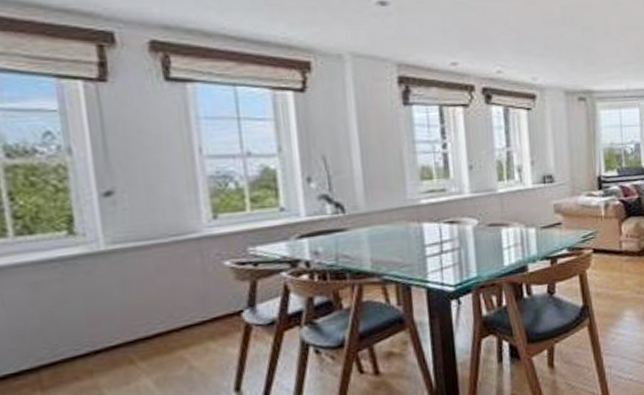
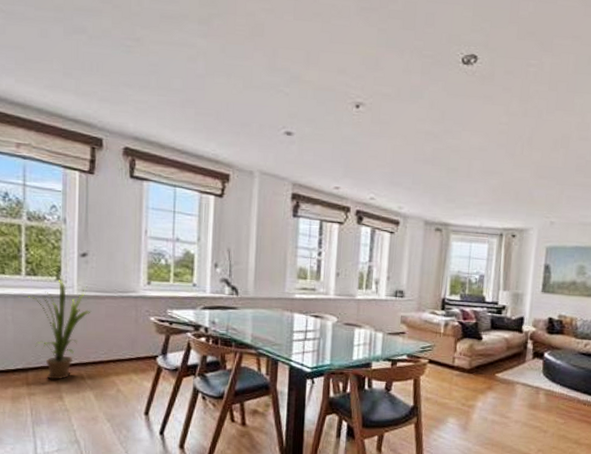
house plant: none [23,233,132,375] -> present [28,280,91,380]

